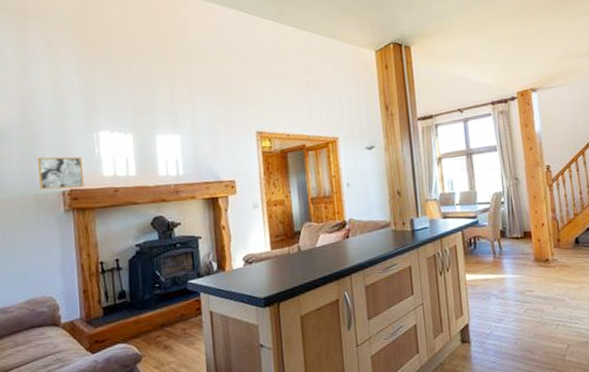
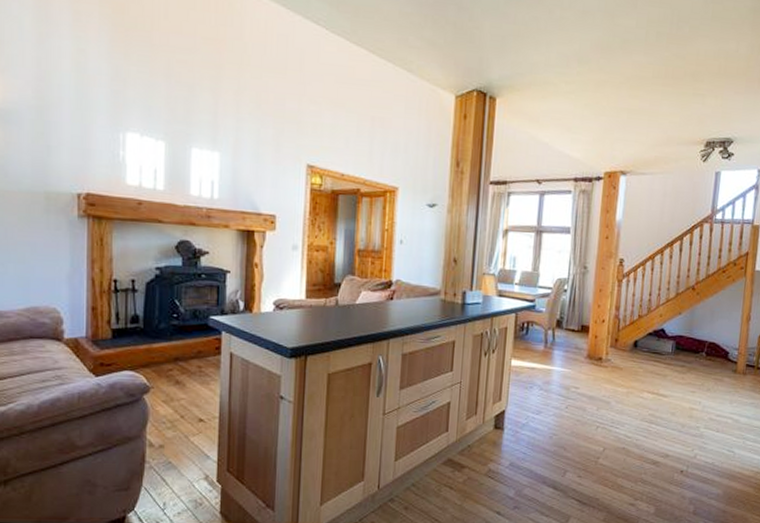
wall art: present [37,156,85,190] -> none [51,150,104,194]

